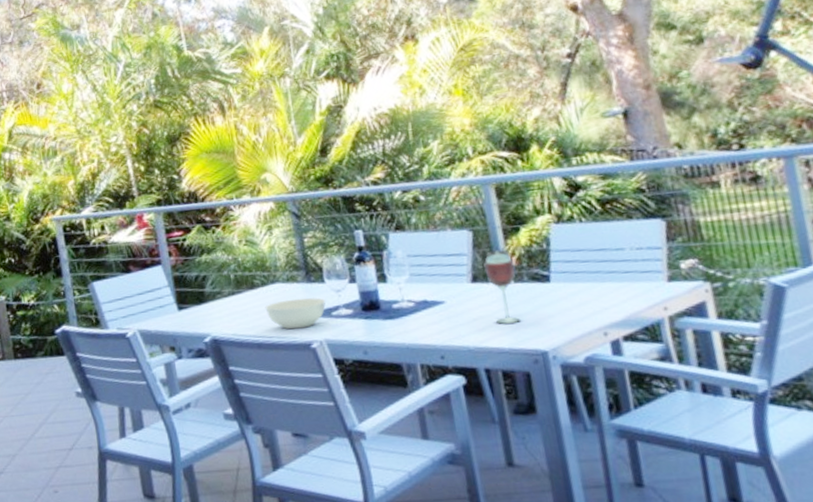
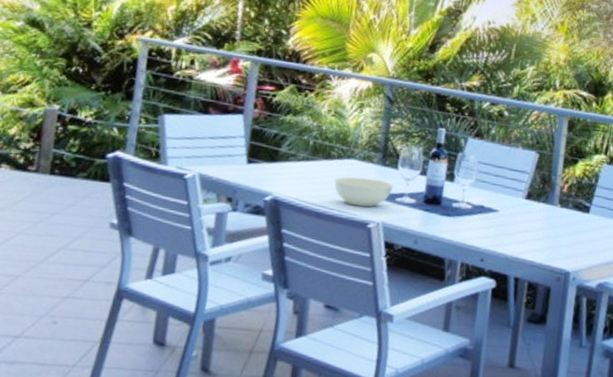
wineglass: present [484,250,520,325] -> none [536,175,565,243]

